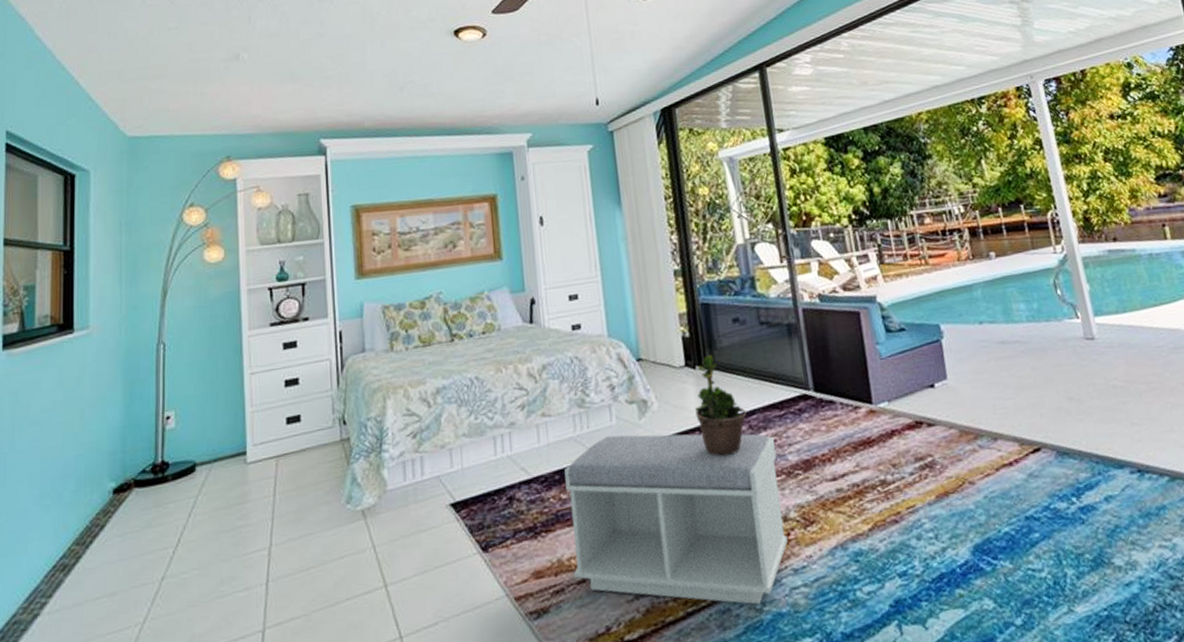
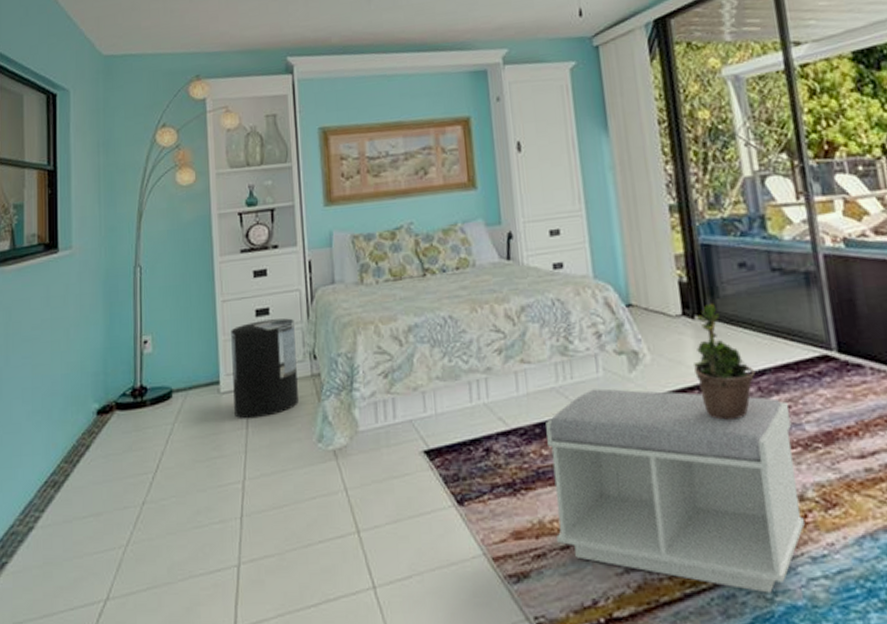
trash can: none [259,386,327,487] -> present [231,318,299,419]

